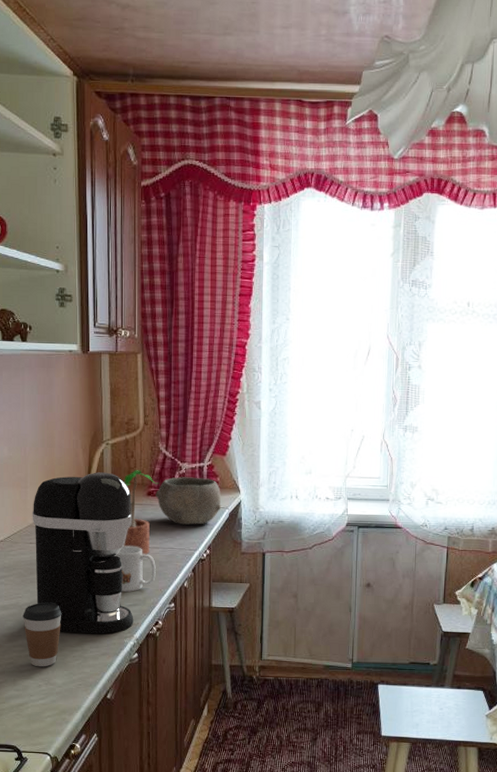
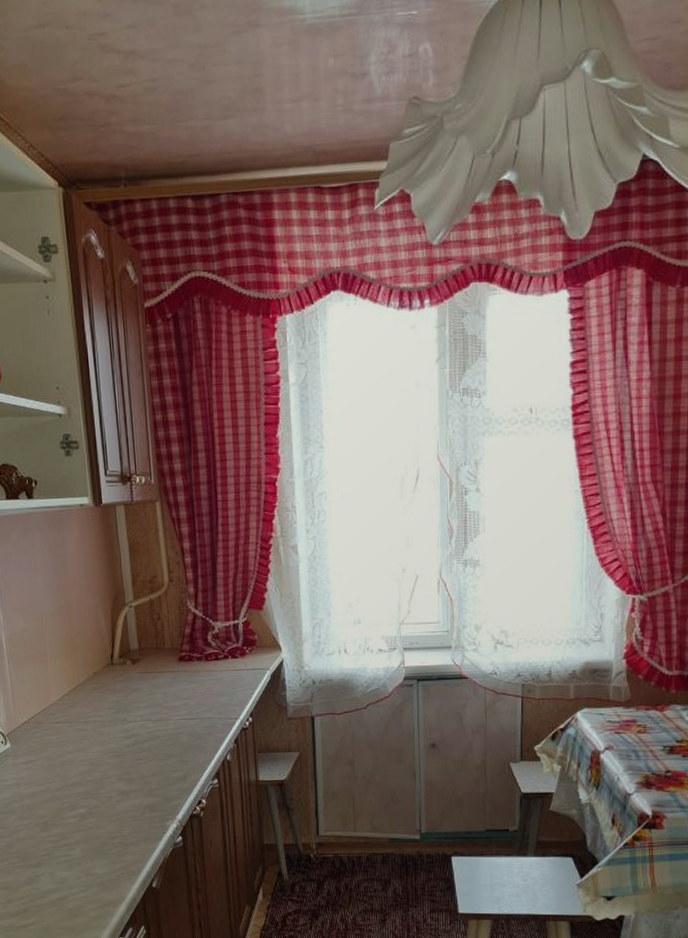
coffee cup: present [23,602,62,667] -> none [54,786,97,857]
coffee maker: present [32,472,134,634] -> none [55,638,175,818]
mug: present [114,545,156,592] -> none [147,718,195,770]
potted plant: present [124,470,161,555] -> none [152,633,193,727]
bowl: present [155,477,222,525] -> none [187,637,262,691]

